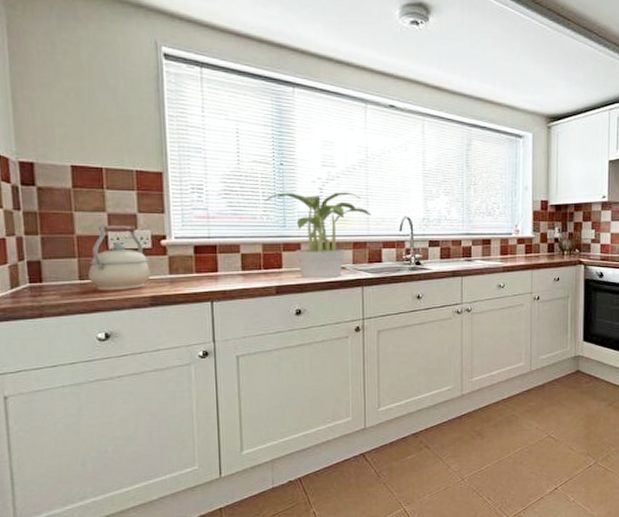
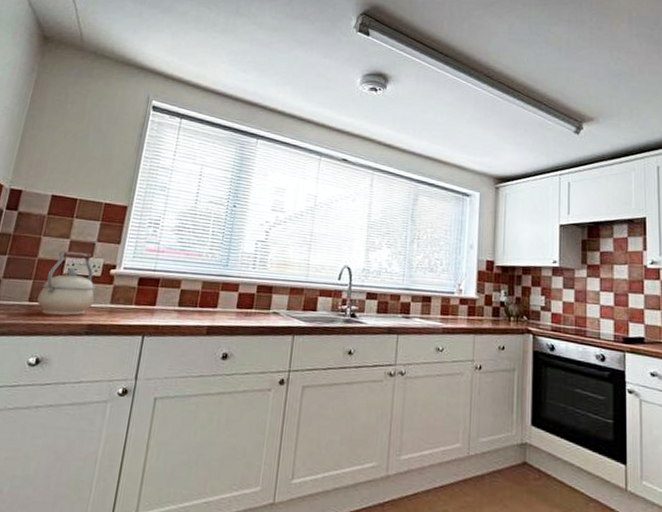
potted plant: present [265,192,372,279] -> none [213,232,313,323]

